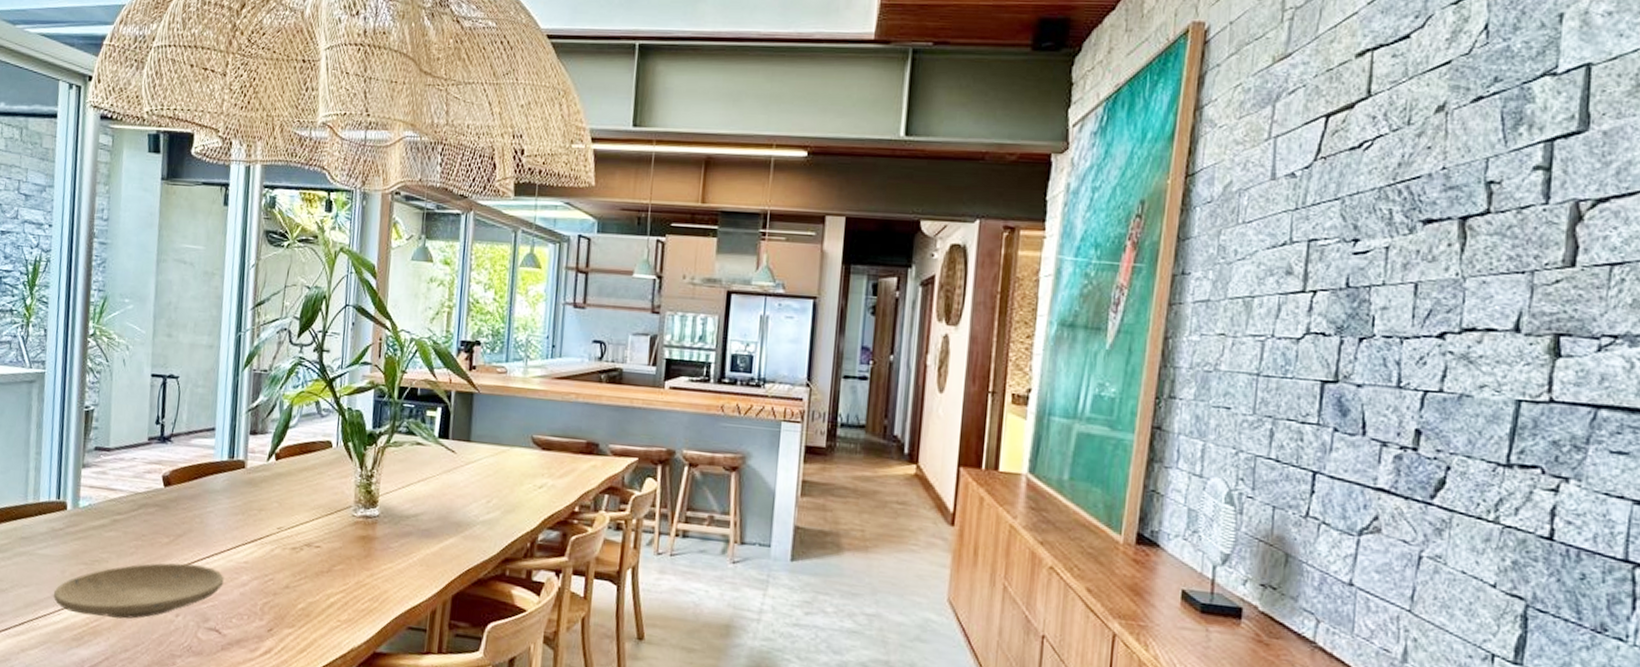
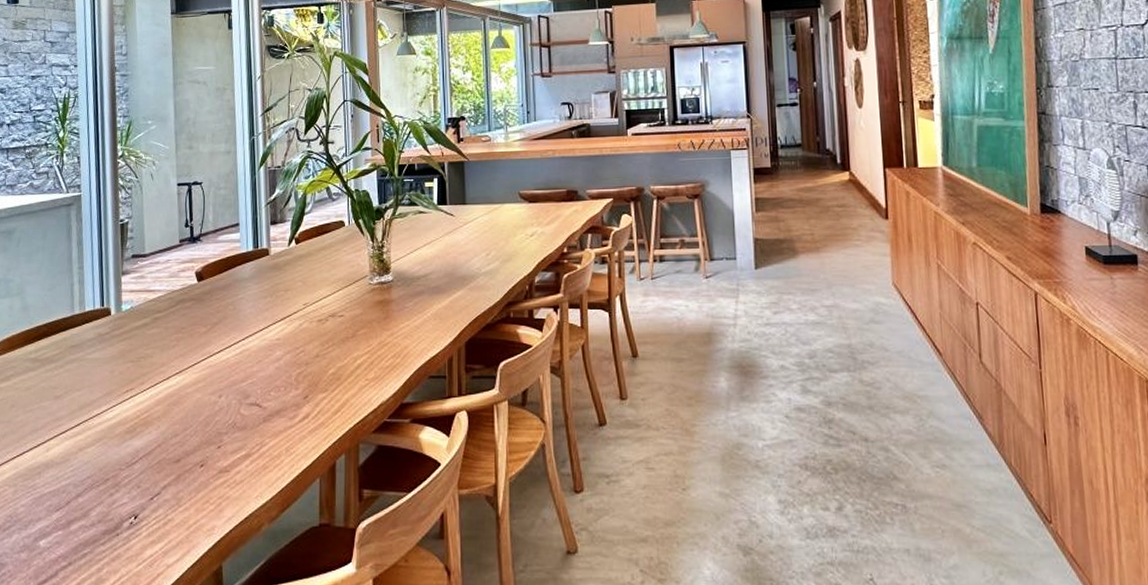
plate: present [53,563,224,619] -> none [104,348,260,408]

